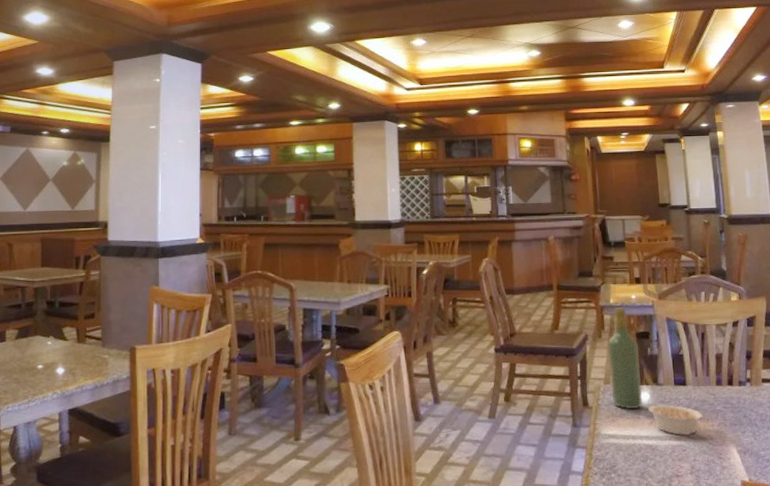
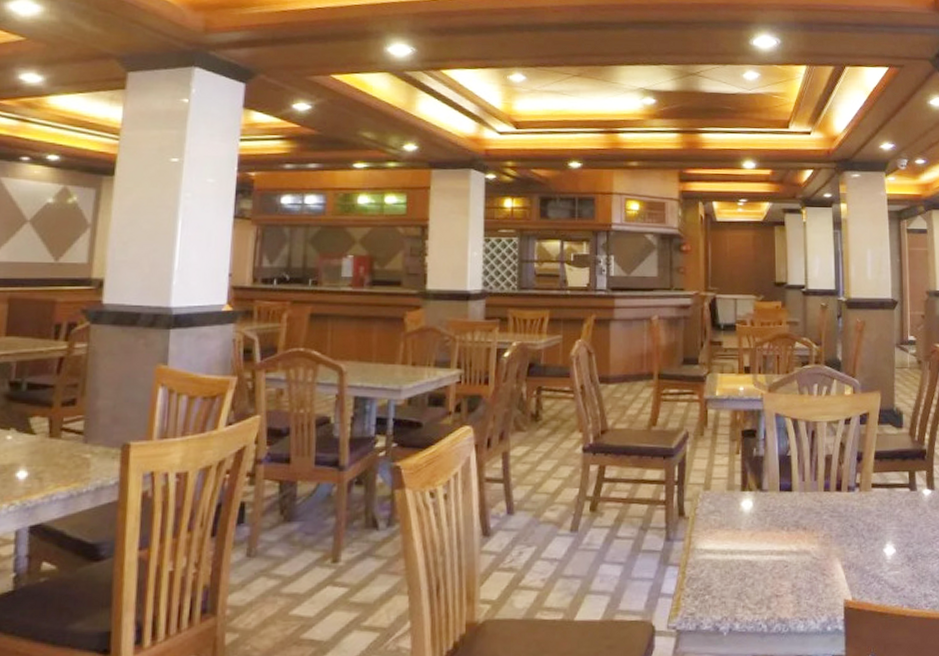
wine bottle: present [607,307,642,410] -> none [709,401,744,520]
legume: present [648,403,703,436] -> none [750,512,808,550]

